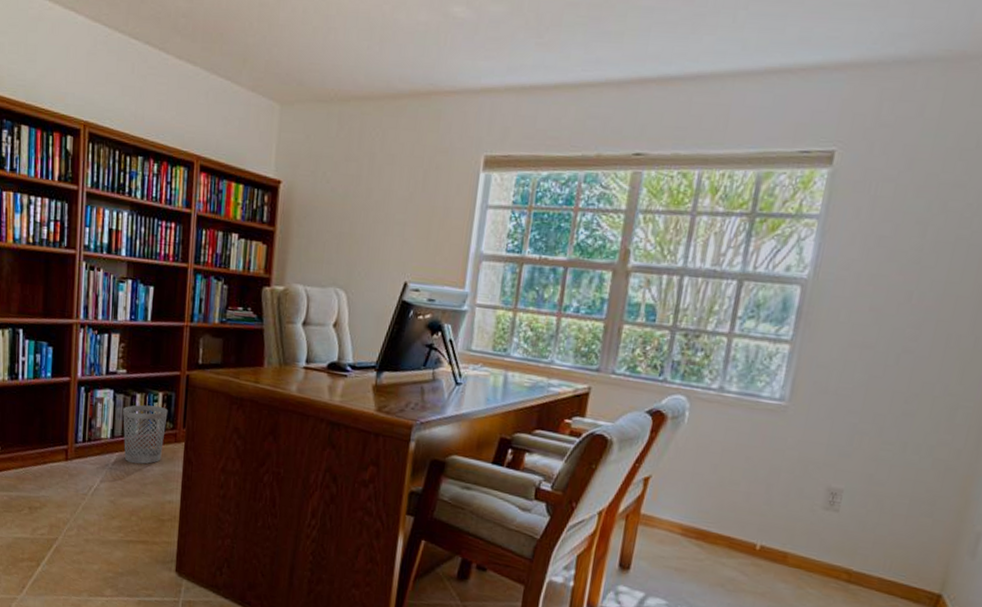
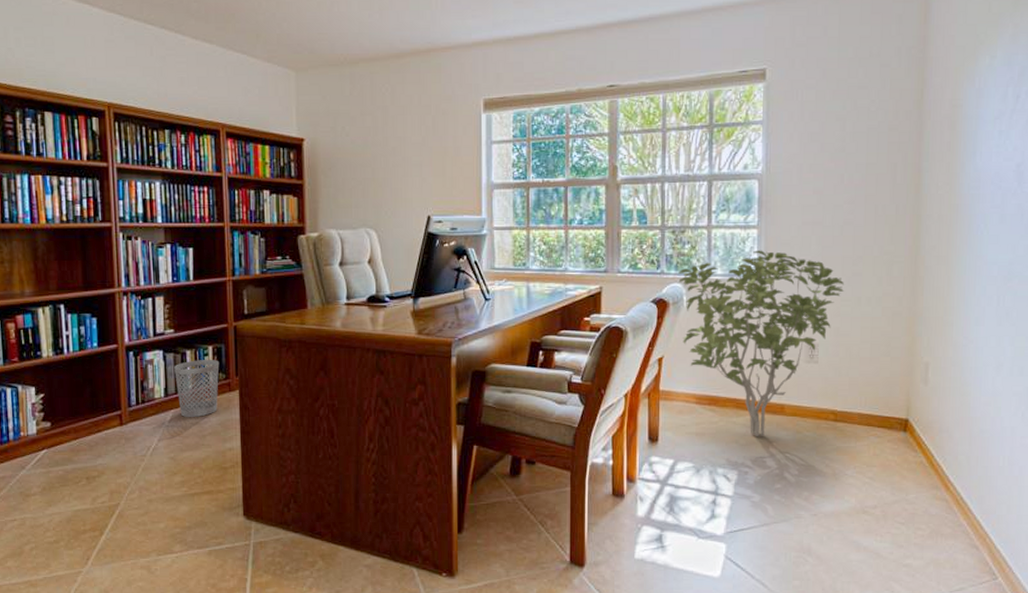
shrub: none [676,369,889,585] -> present [677,250,844,437]

